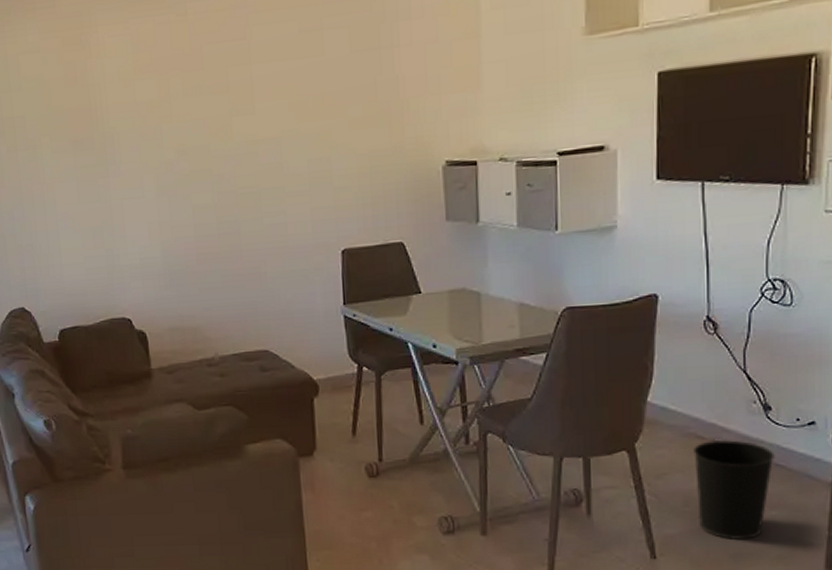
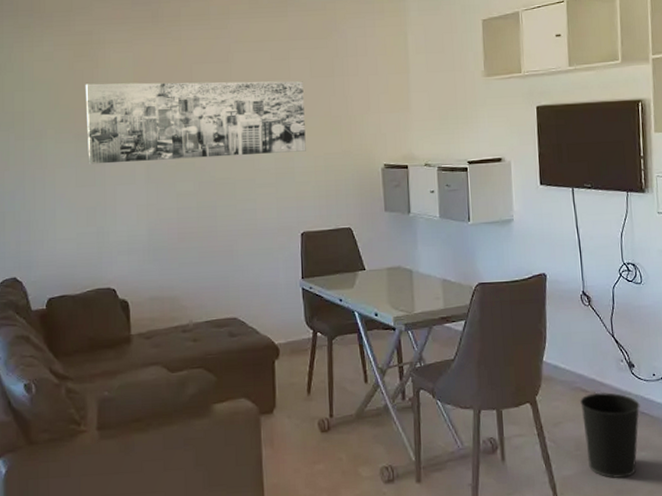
wall art: none [79,58,346,177] -> present [85,81,306,165]

